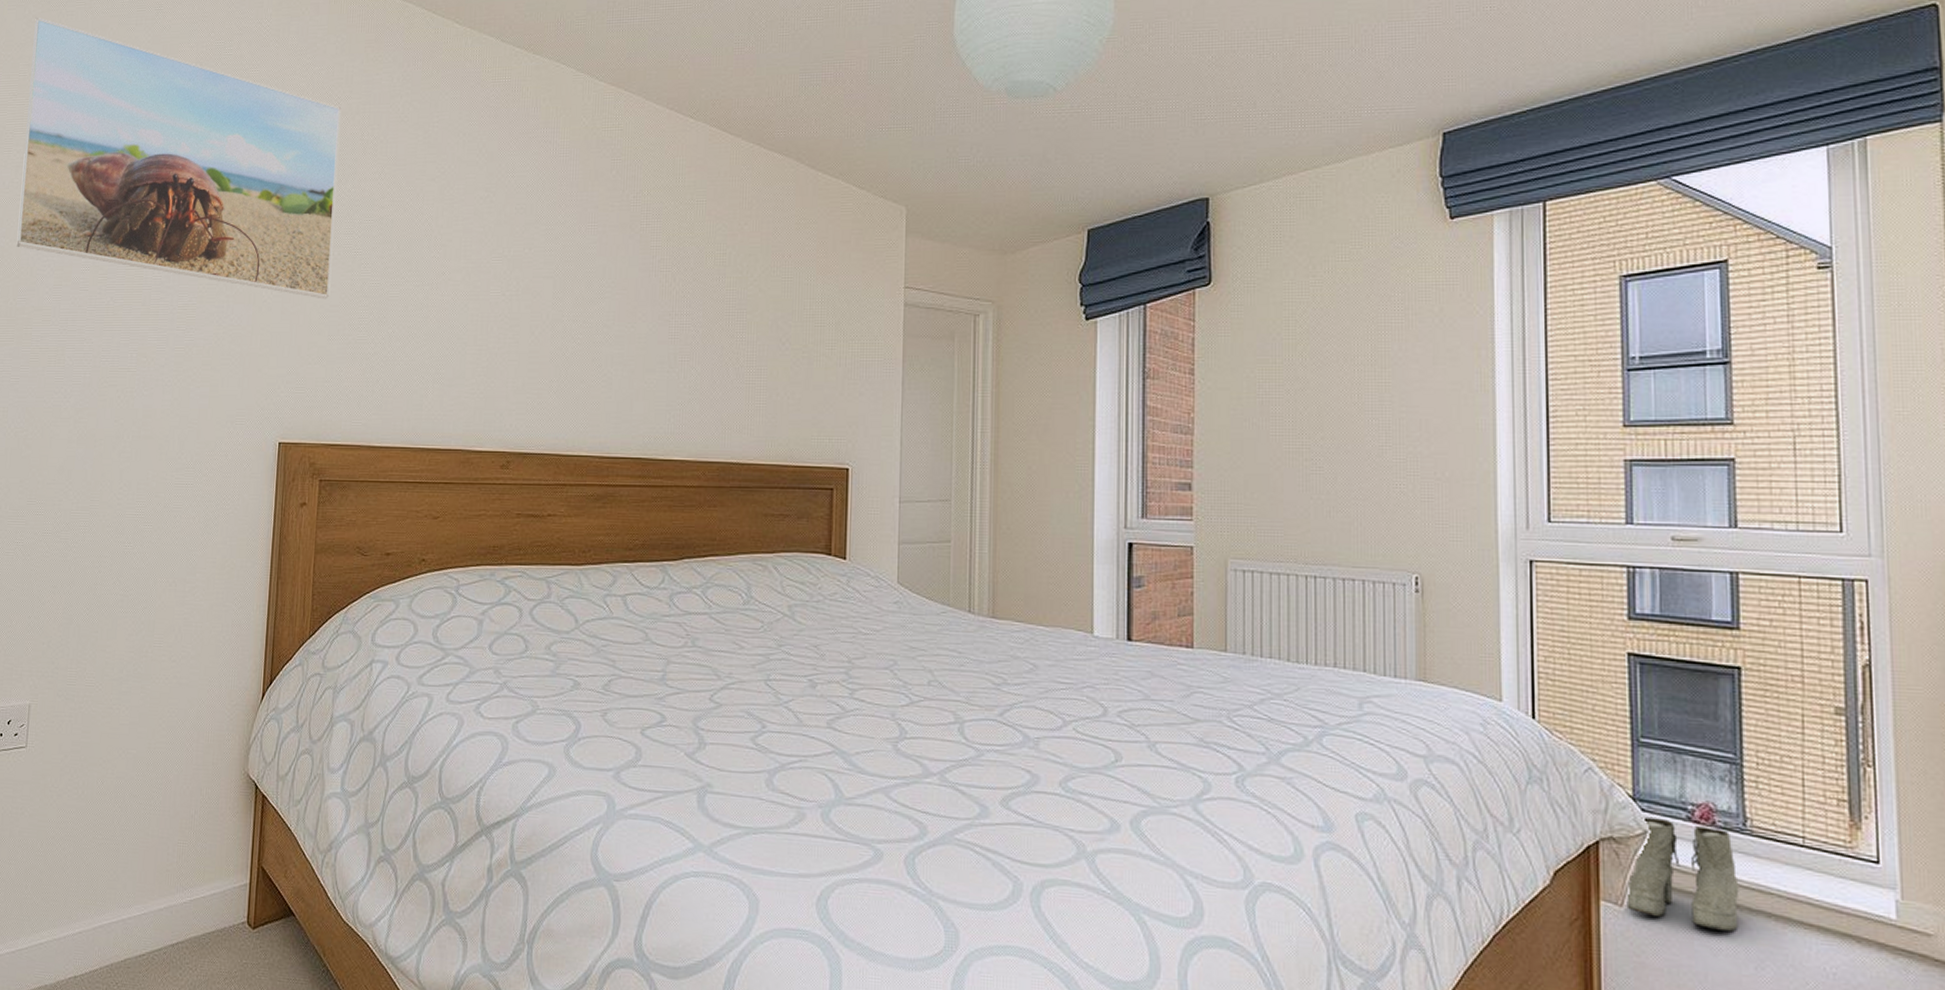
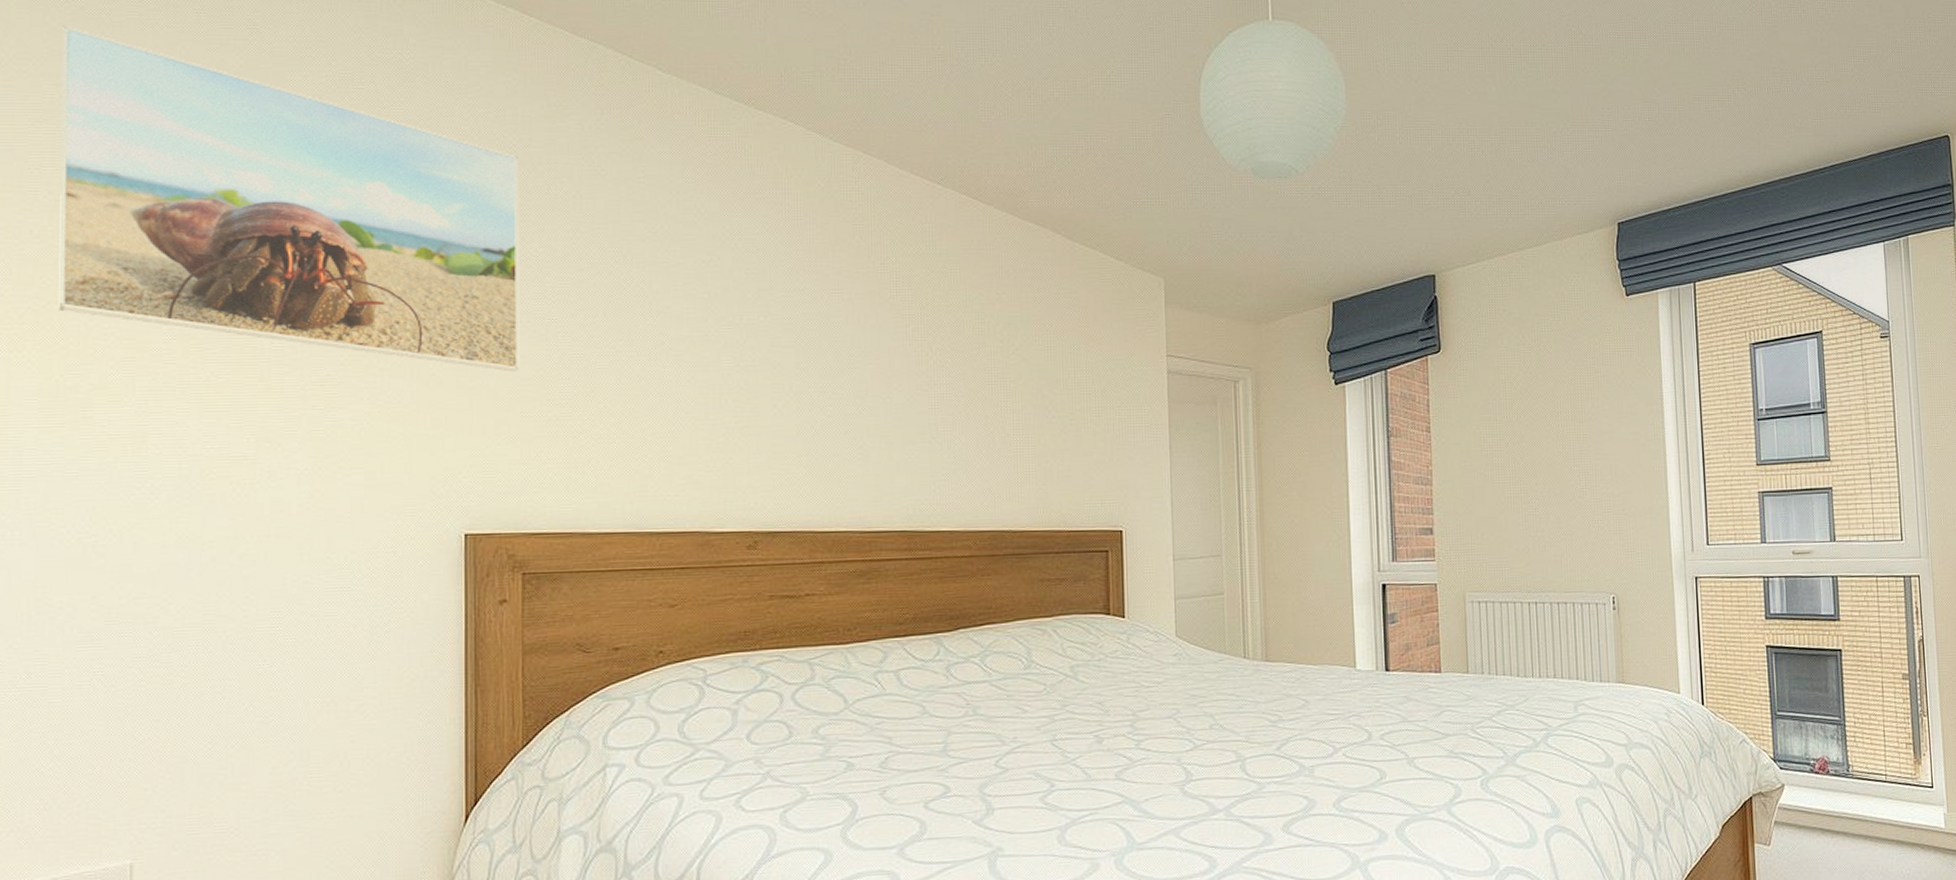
boots: present [1626,817,1739,931] -> none [1771,773,1847,854]

